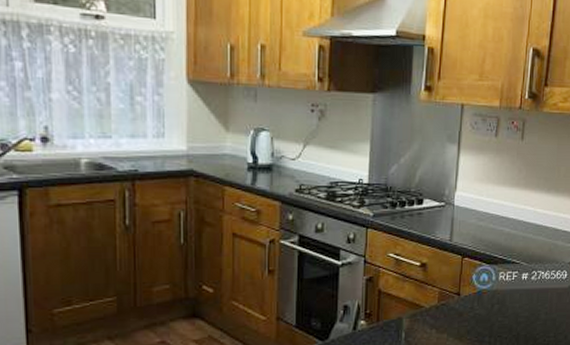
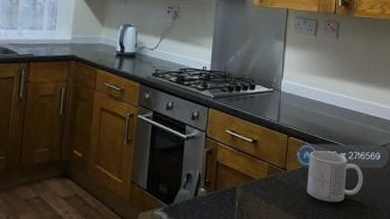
mug: none [483,272,547,328] -> present [307,151,363,202]

